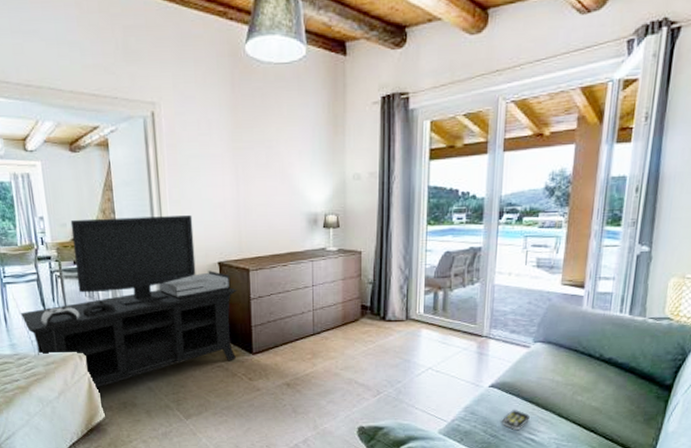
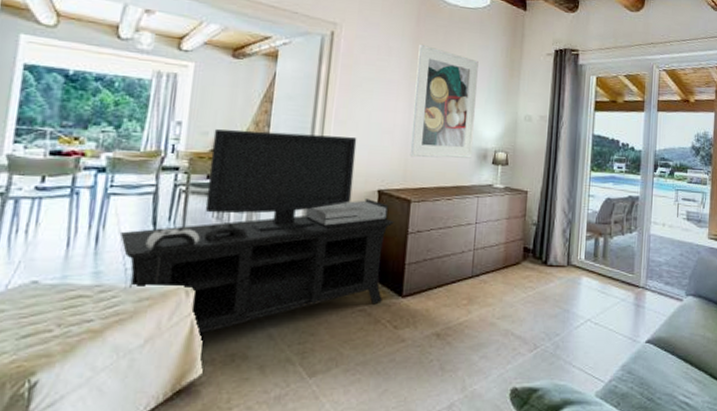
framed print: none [237,111,303,229] -> present [409,44,479,158]
remote control: present [502,409,530,430] -> none [658,368,684,392]

